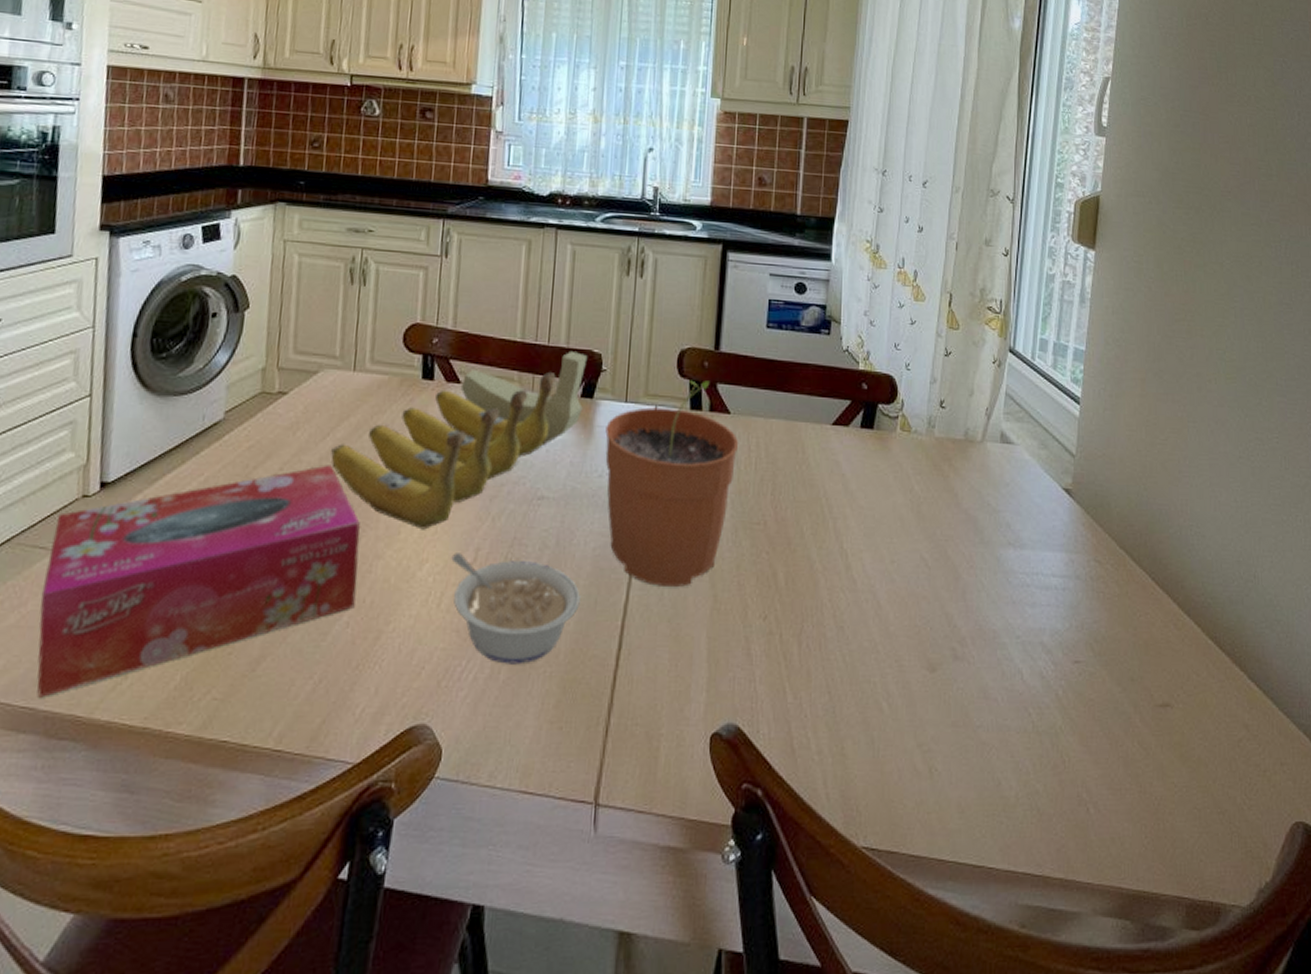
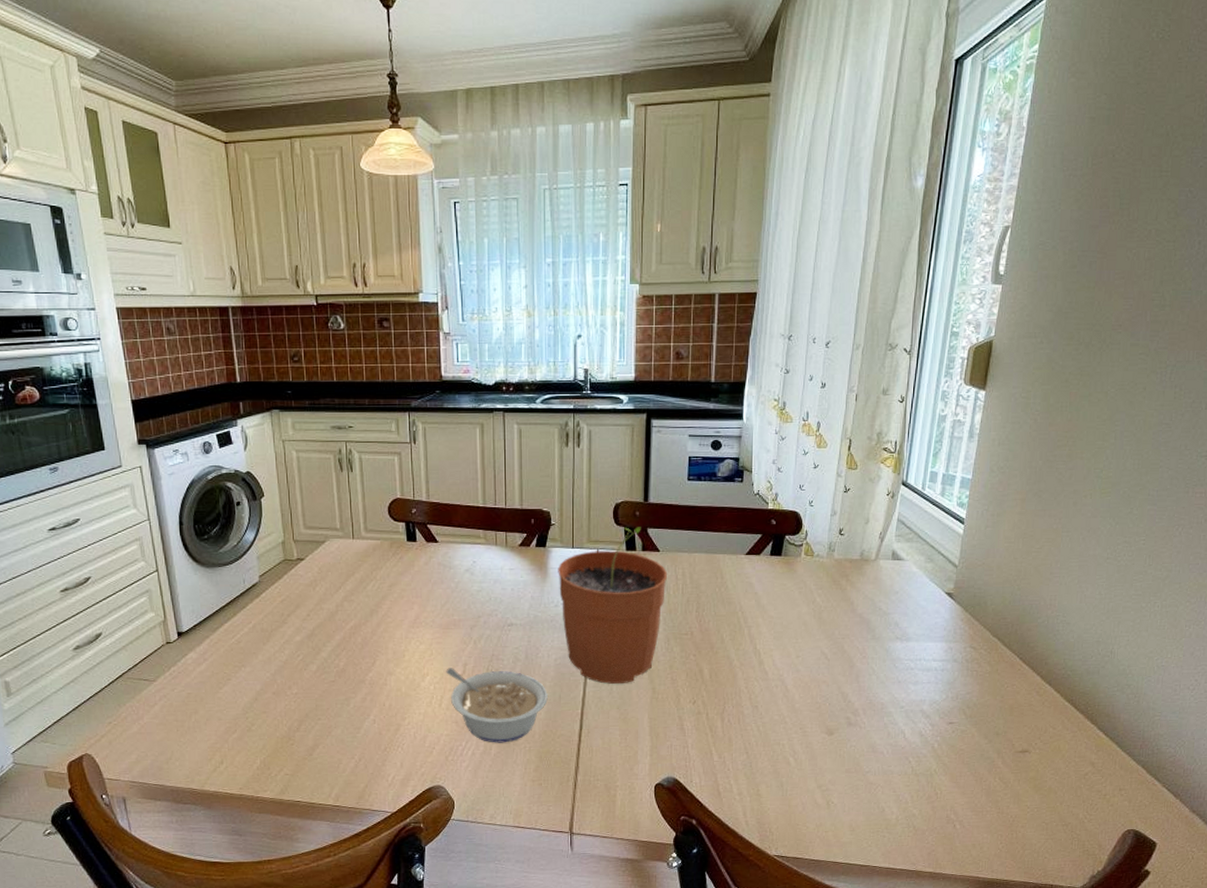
tissue box: present [36,465,360,698] -> none [151,610,378,778]
banana: present [331,350,588,530] -> none [344,510,539,653]

